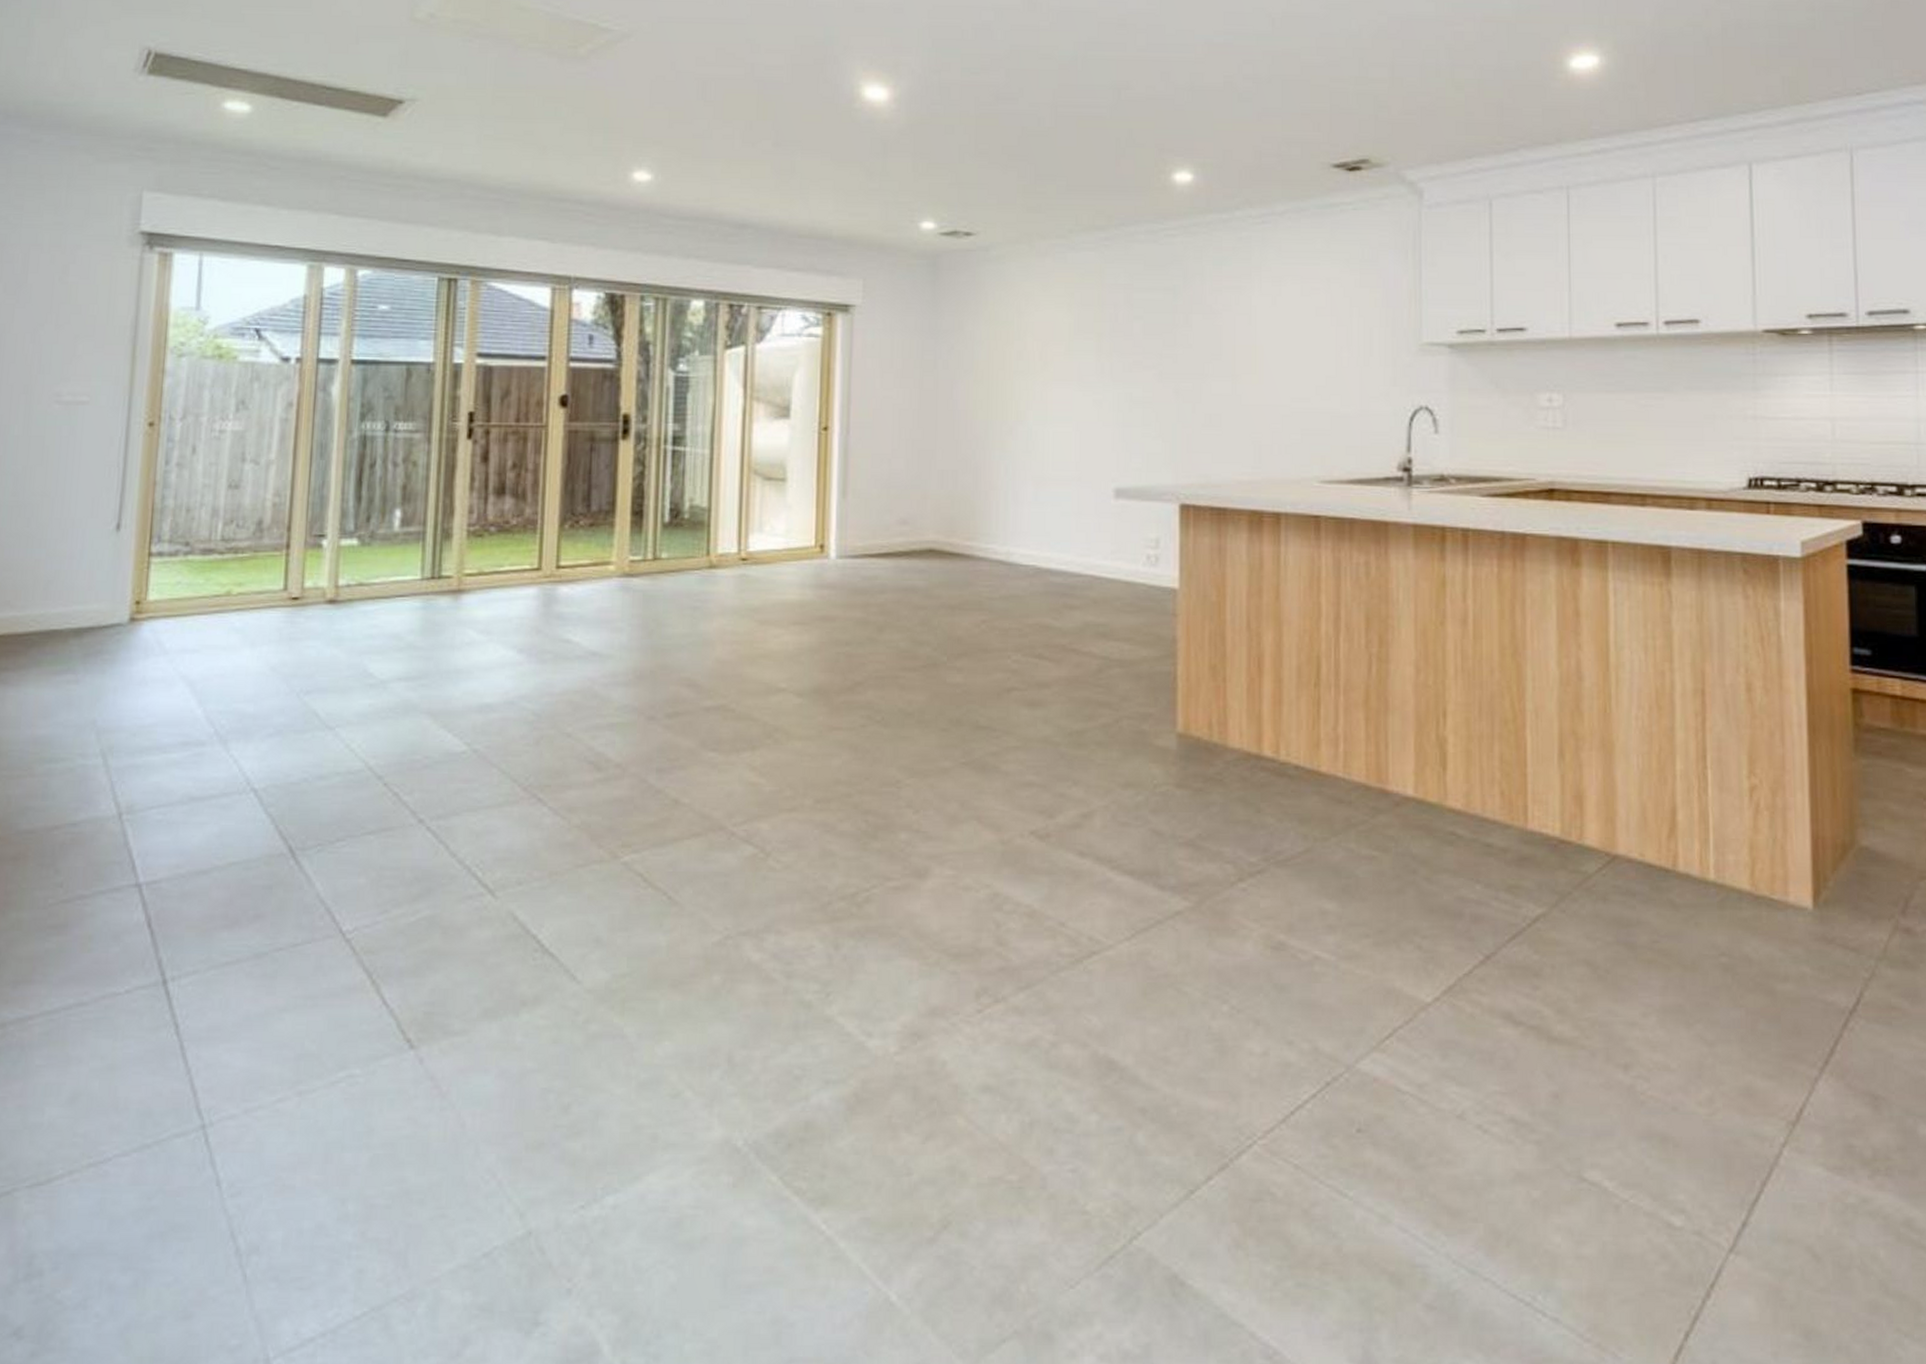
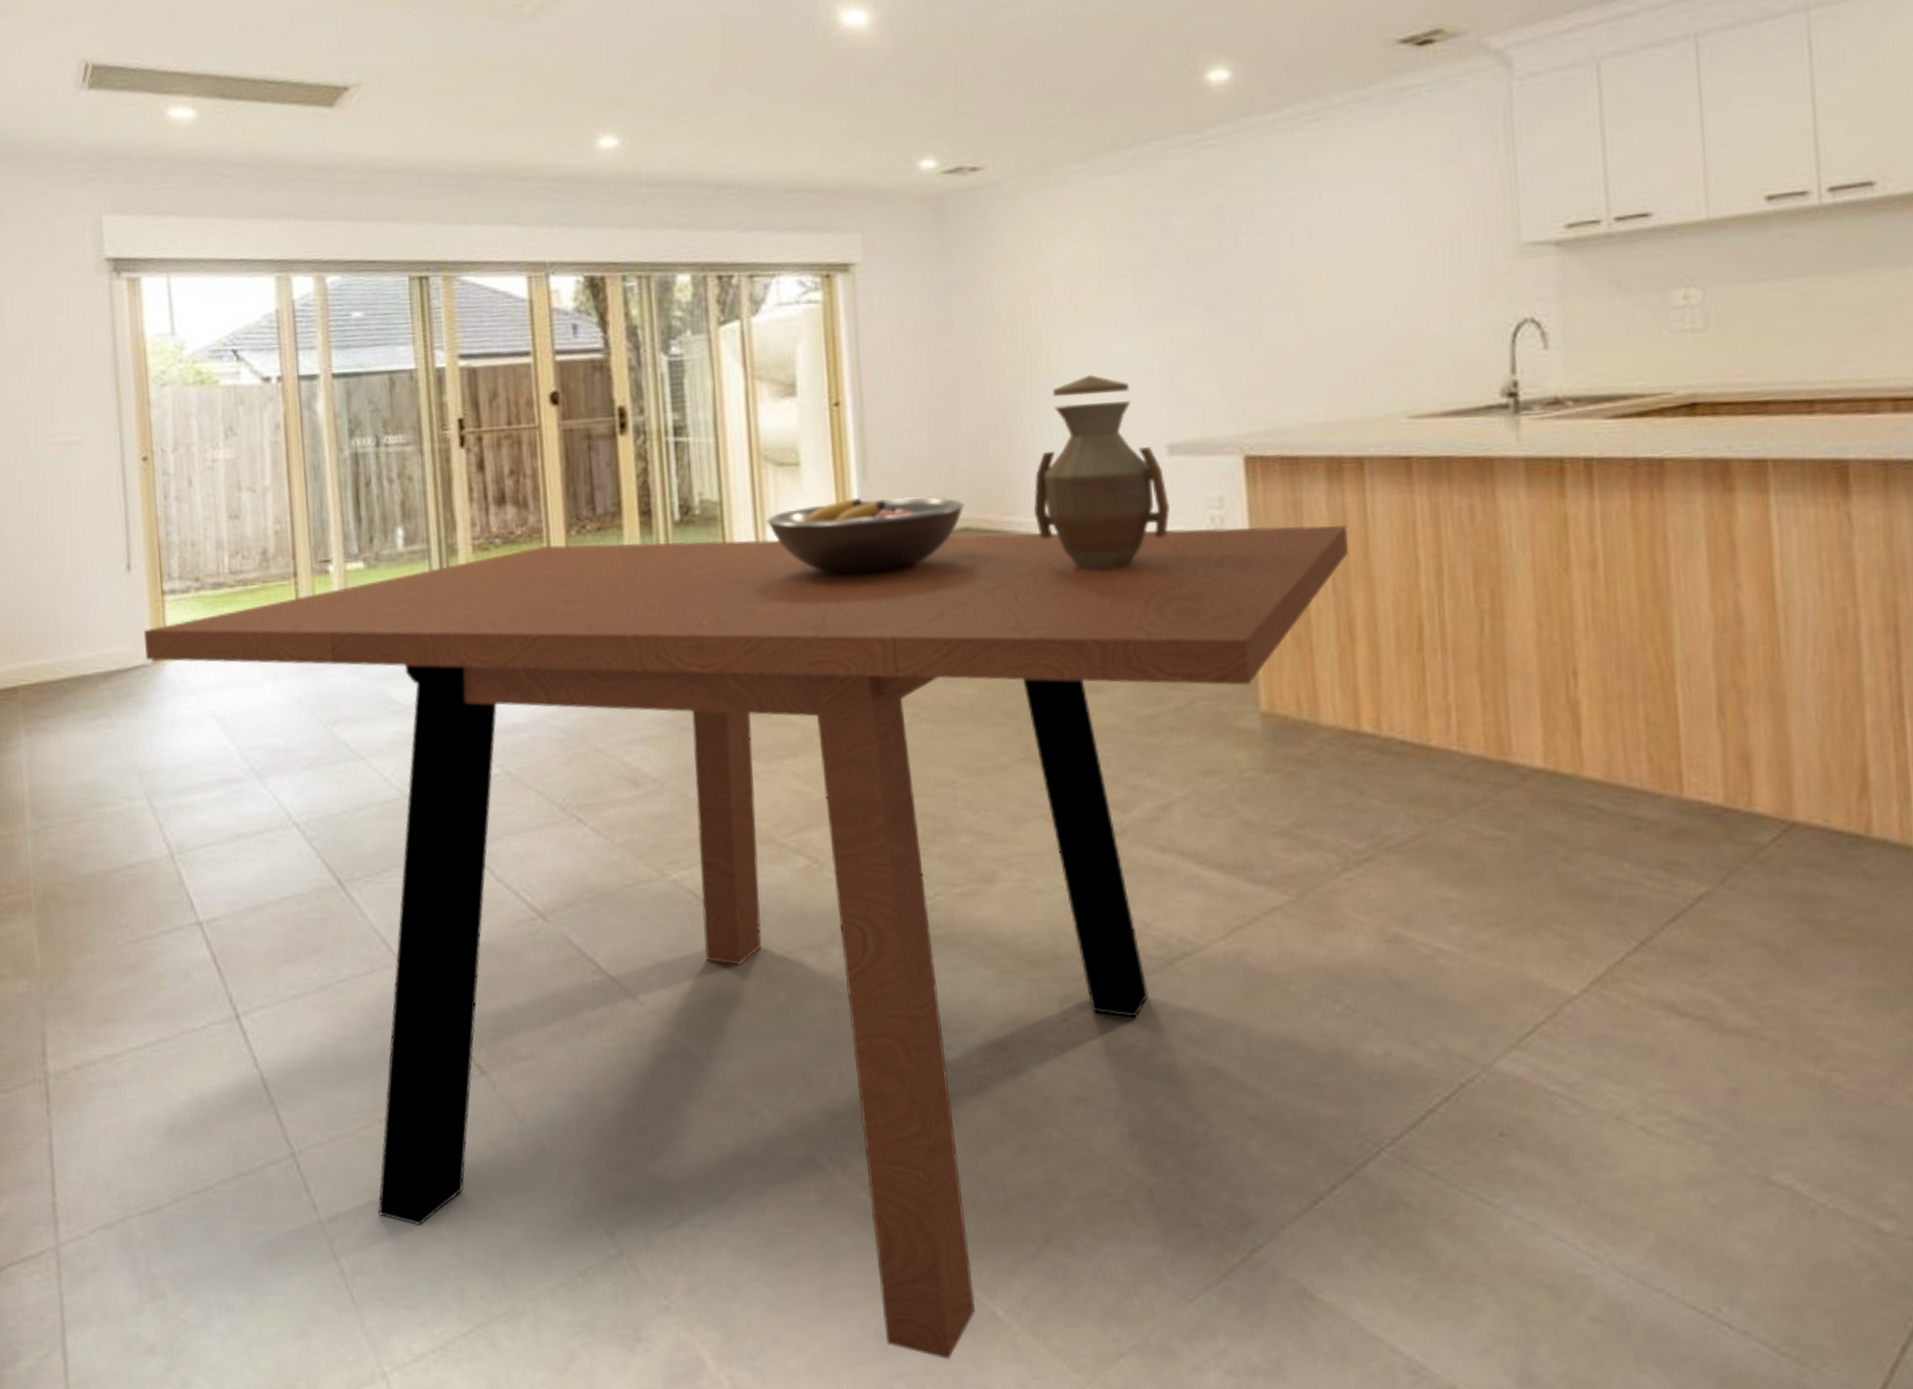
dining table: none [123,536,1262,1345] -> present [143,524,1348,1360]
fruit bowl: none [750,514,932,584] -> present [766,496,965,574]
vase: none [994,422,1113,596] -> present [1034,375,1170,570]

